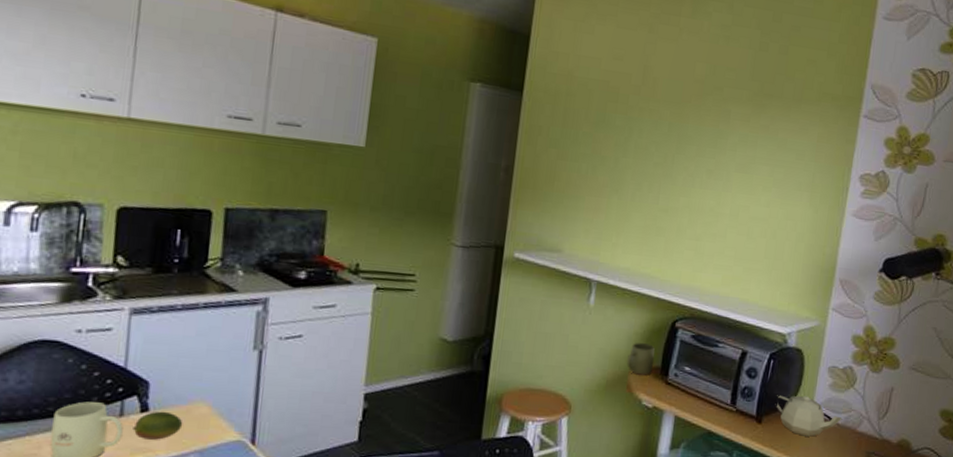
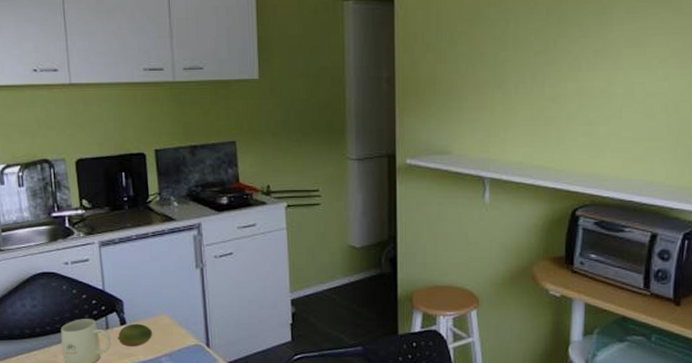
mug: present [627,342,655,375] -> none [529,233,558,266]

